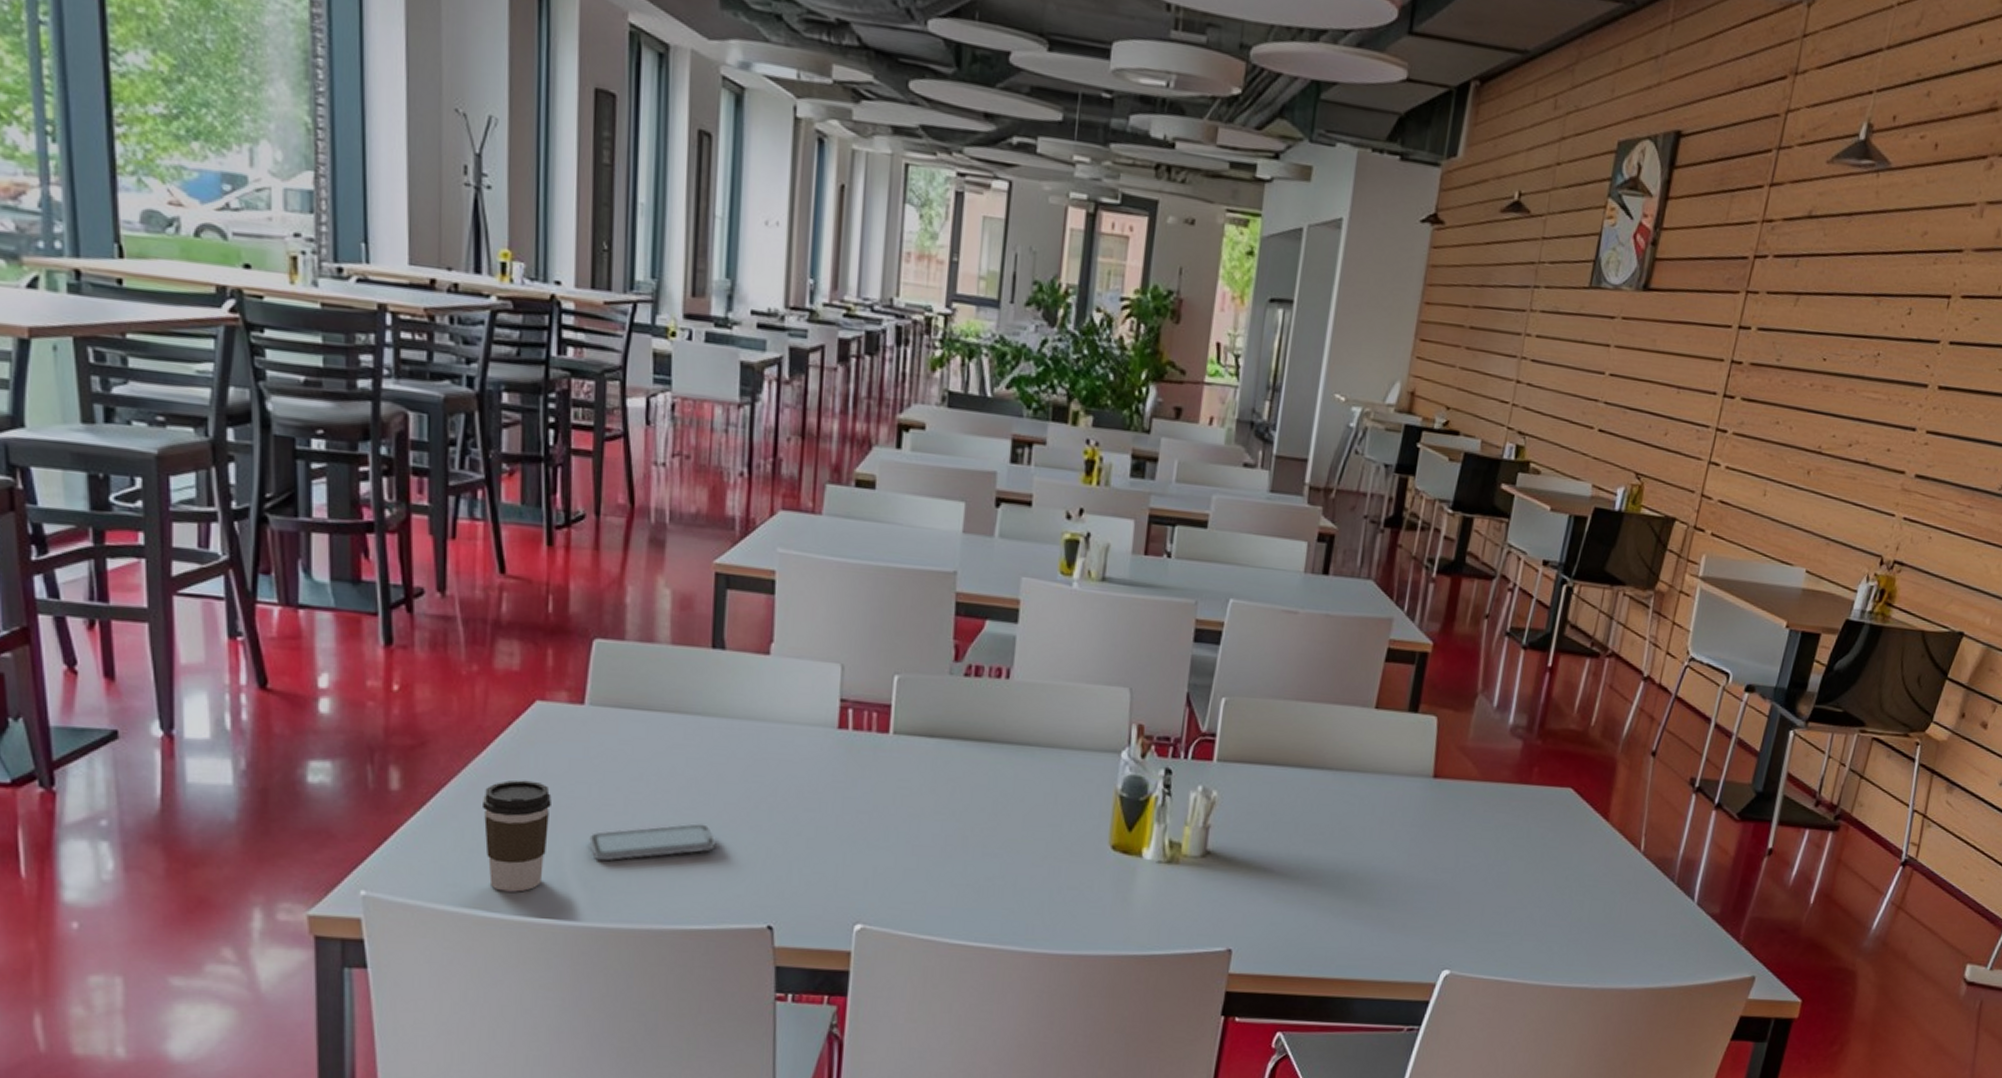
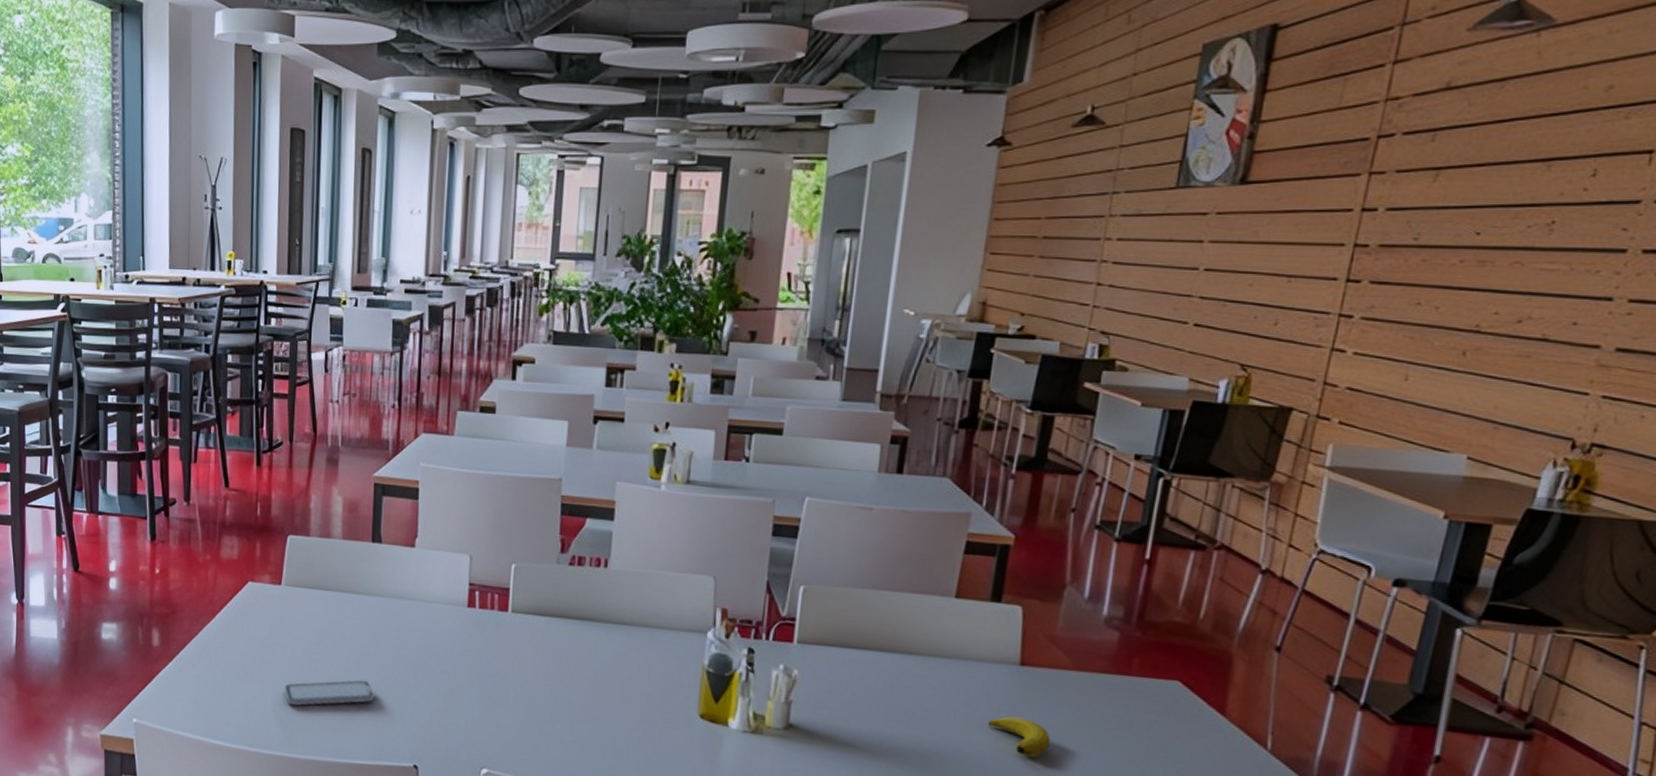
coffee cup: present [483,780,552,892] -> none [212,641,258,726]
banana: none [1402,831,1458,872] -> present [989,716,1050,757]

